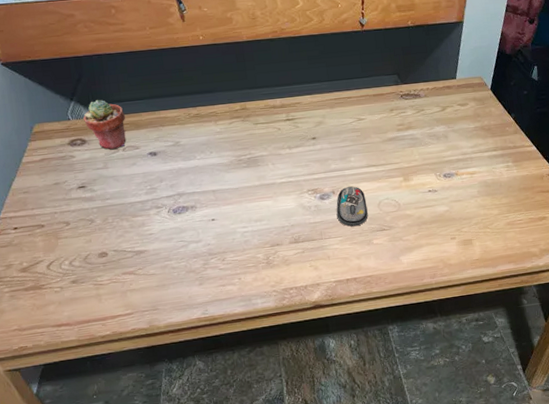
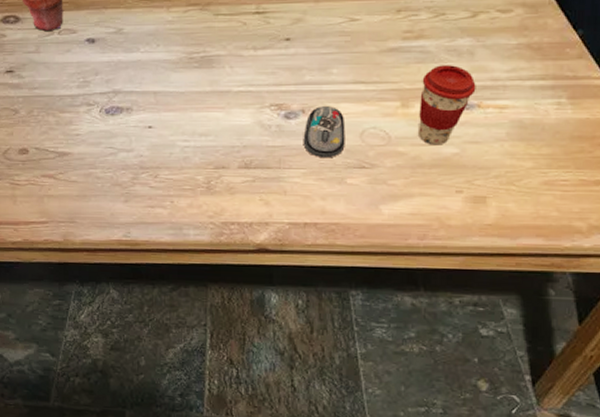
coffee cup: none [415,146,453,207] -> present [419,65,476,145]

